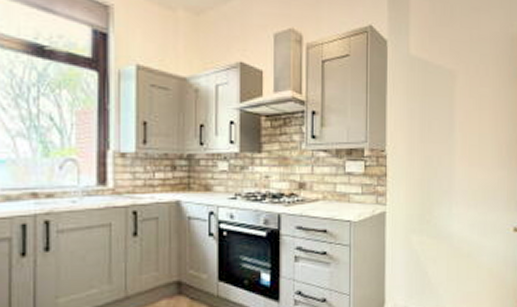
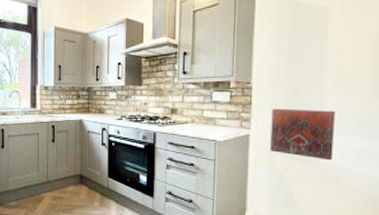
decorative tile: none [406,180,464,237] -> present [270,108,335,161]

